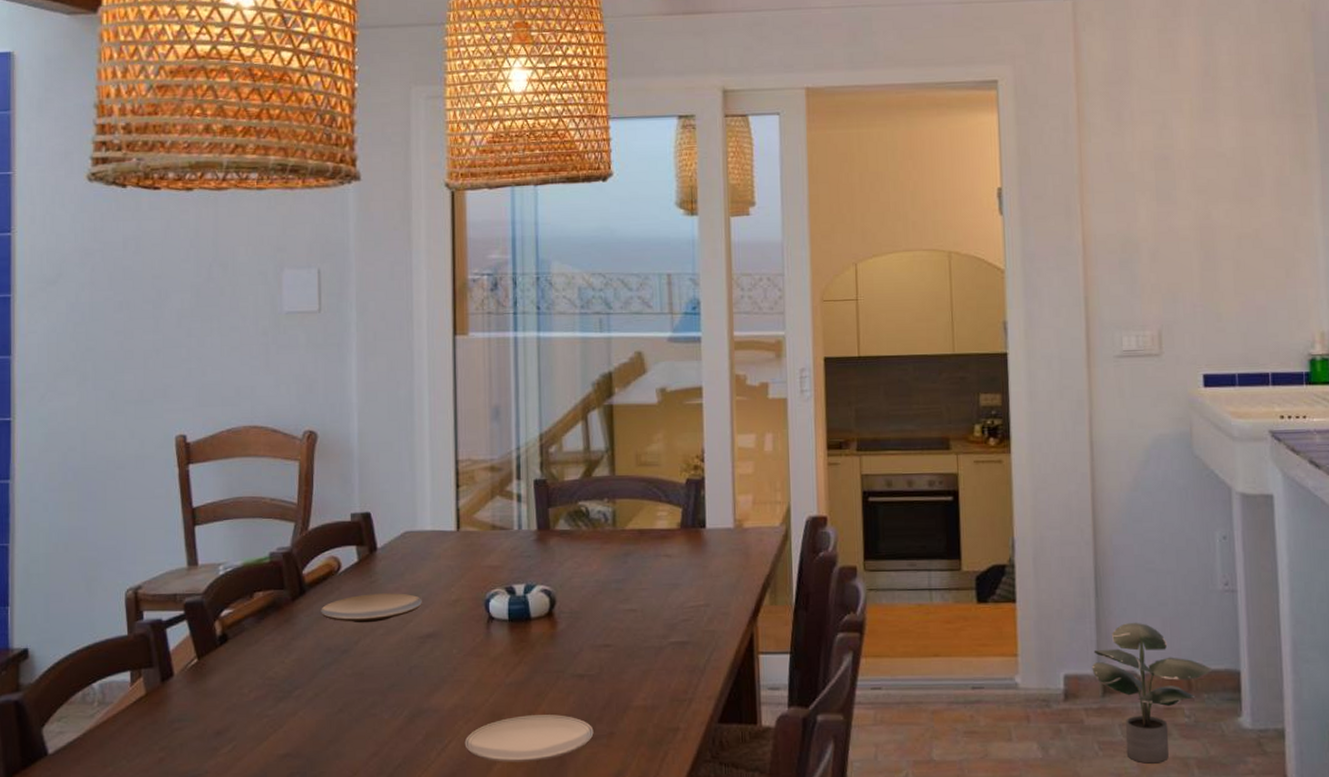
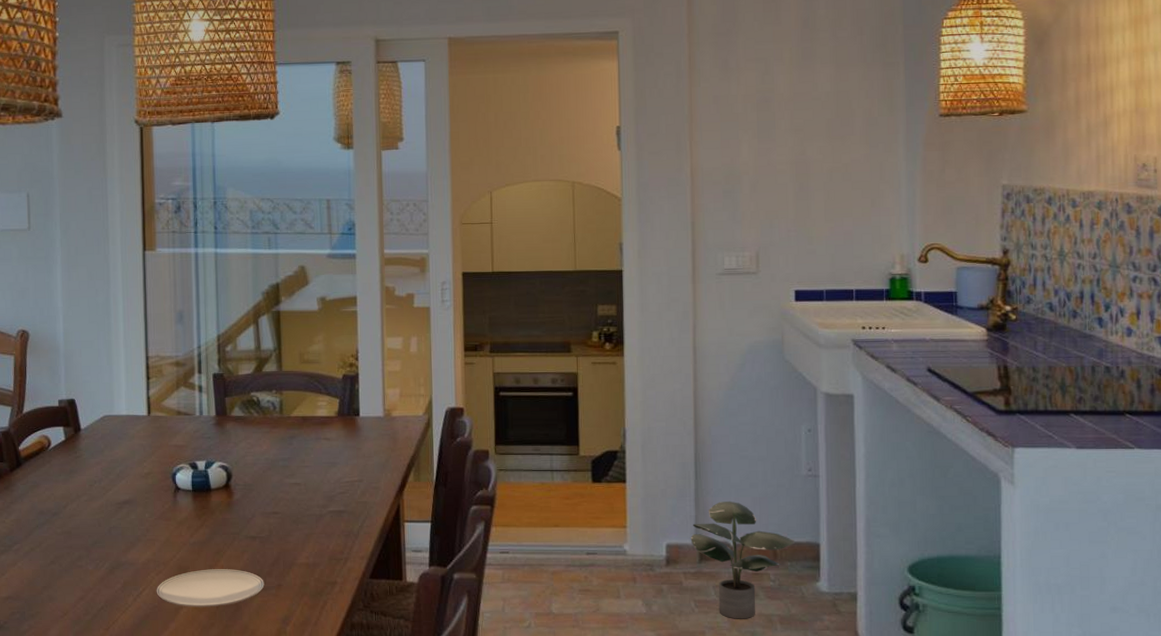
plate: present [321,593,422,623] -> none [34,466,119,491]

